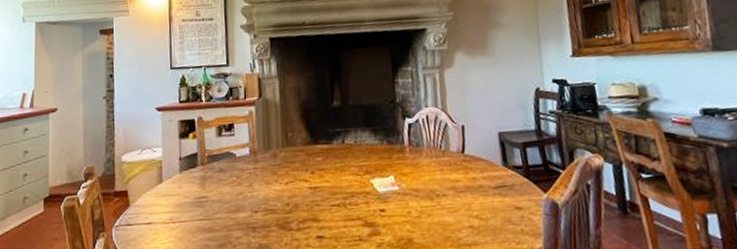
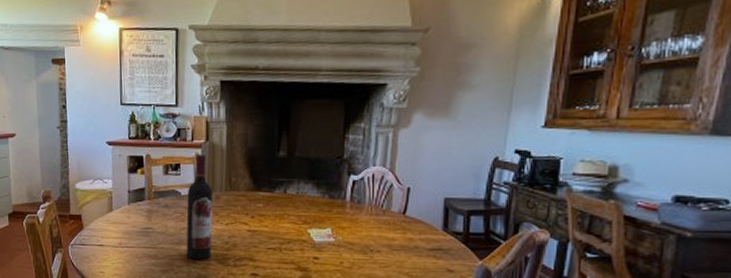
wine bottle: none [242,111,272,227] -> present [186,155,213,259]

